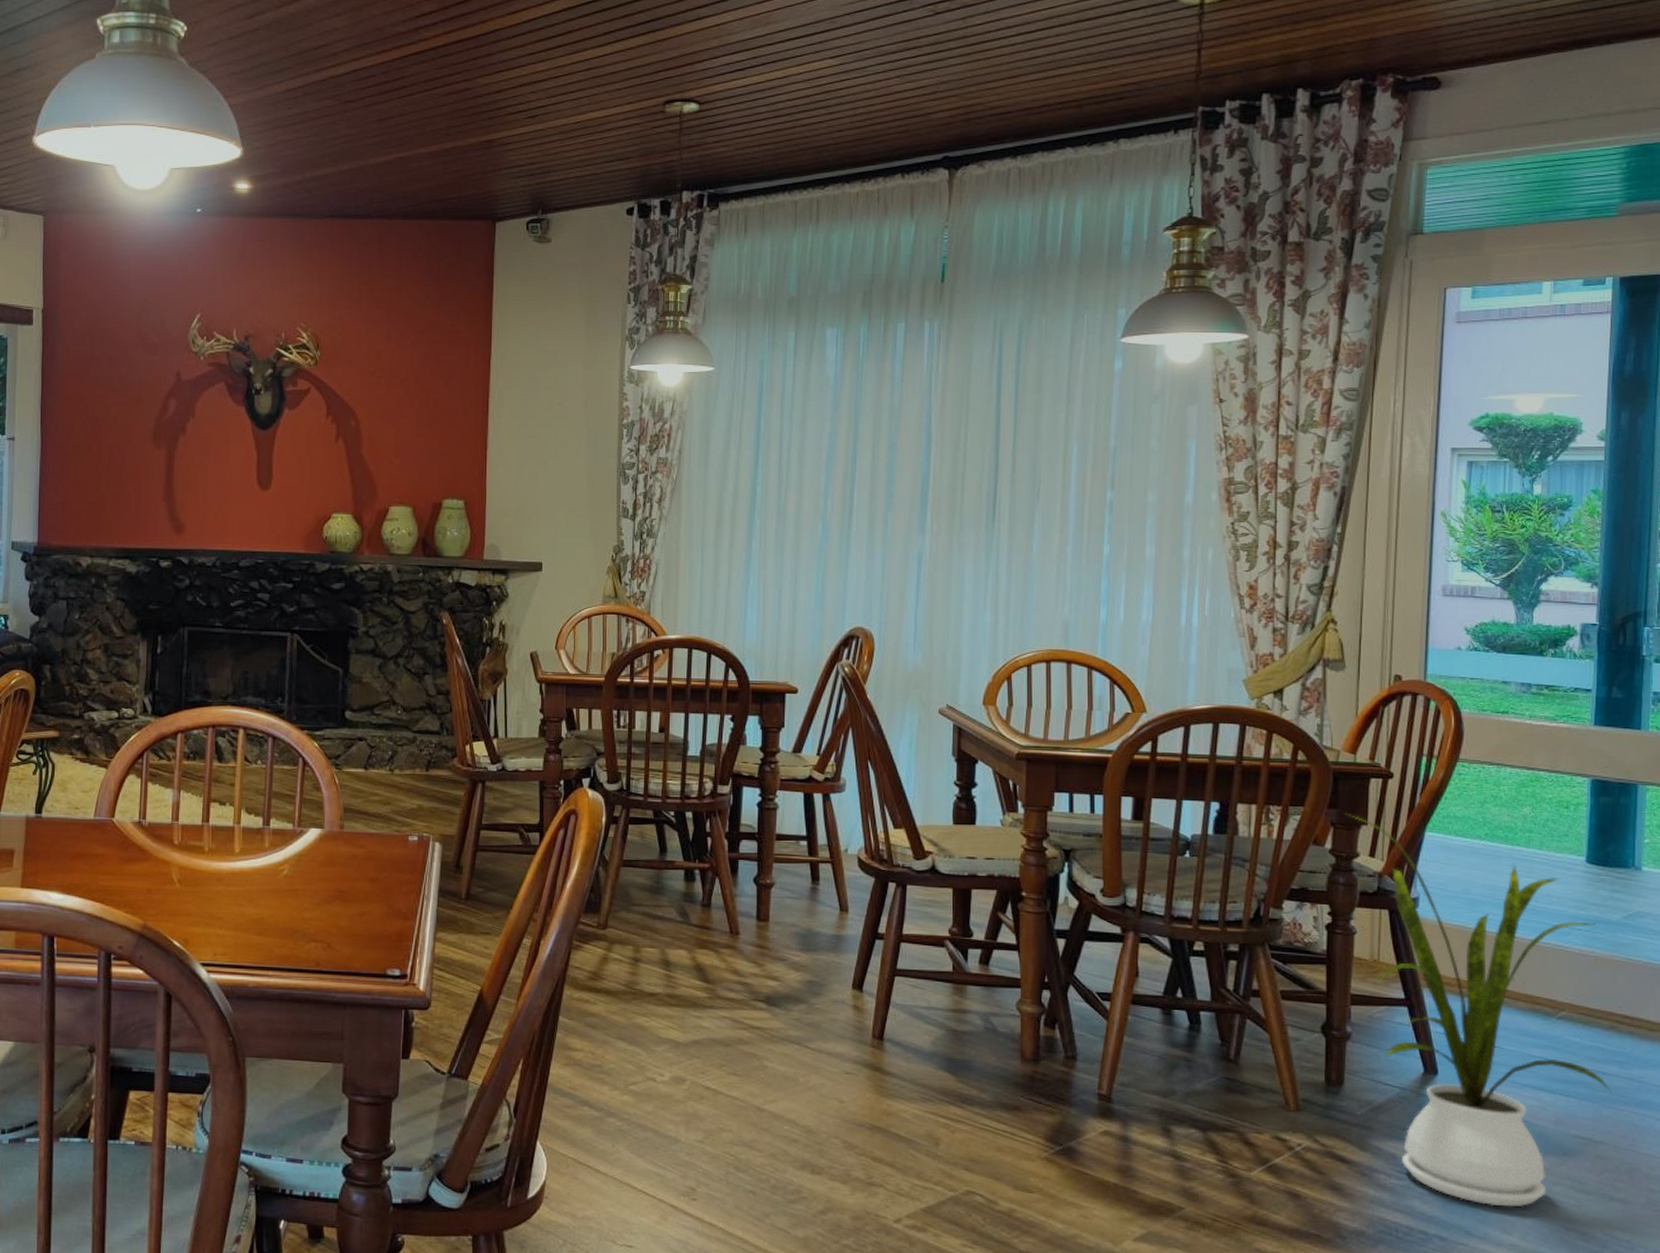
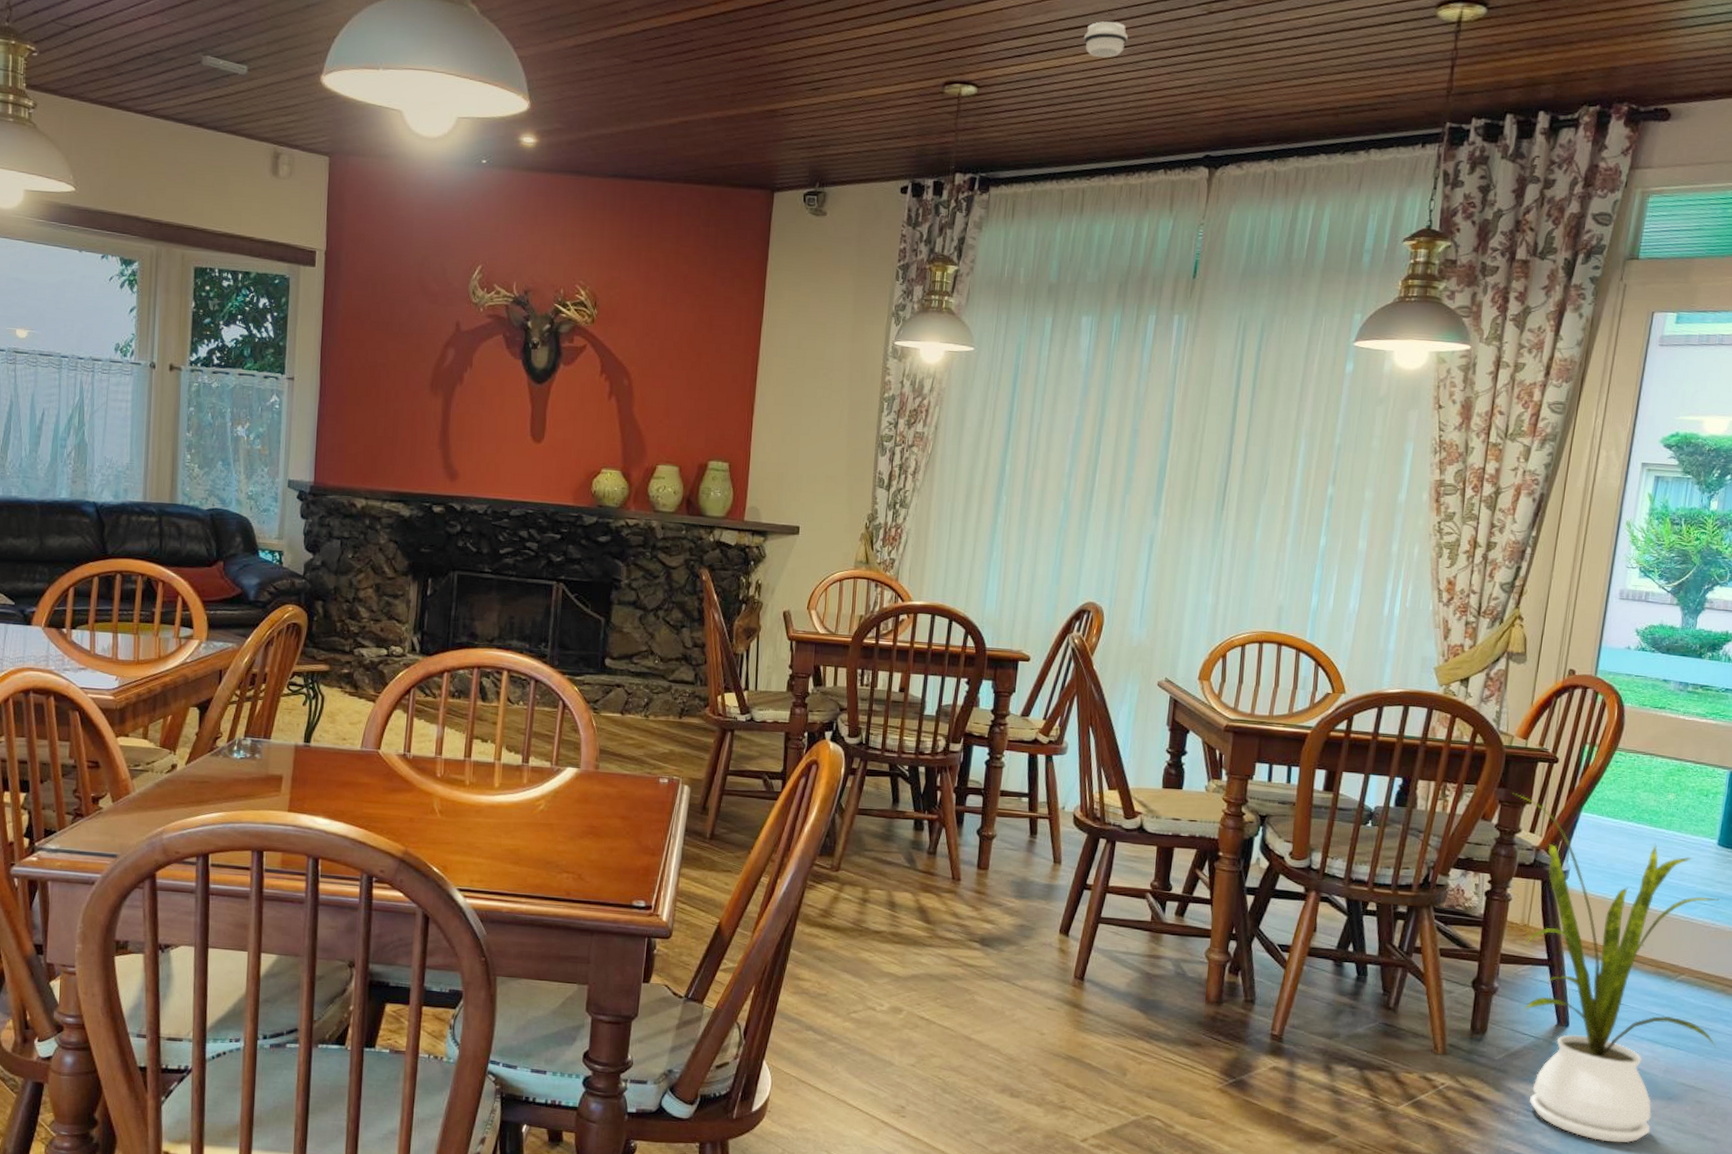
smoke detector: none [806,30,852,65] -> present [1083,21,1128,58]

